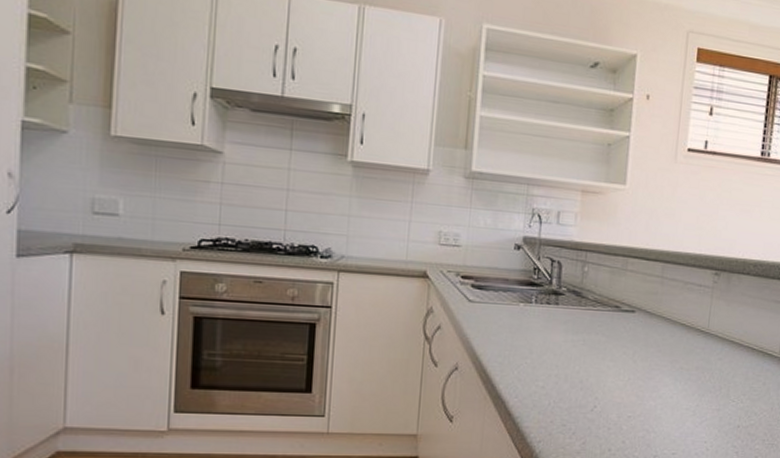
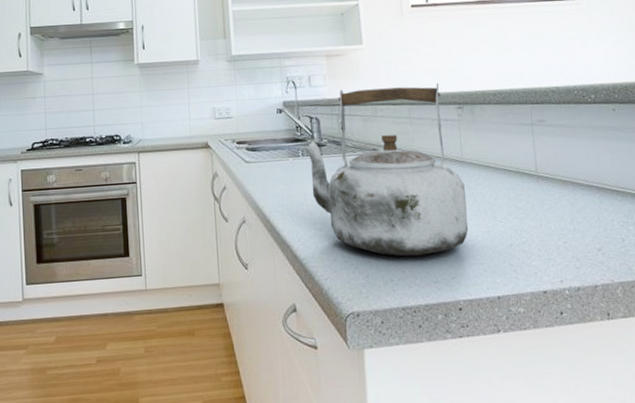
kettle: none [534,234,705,427] -> present [300,82,469,257]

